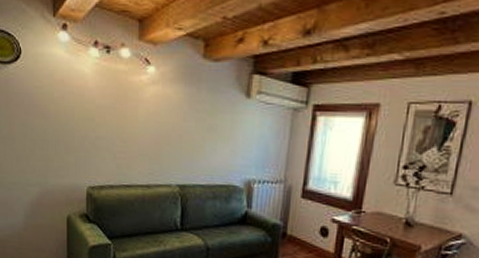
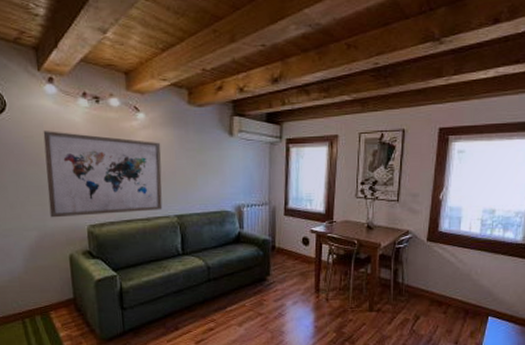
wall art: none [52,82,169,178] -> present [43,131,163,218]

